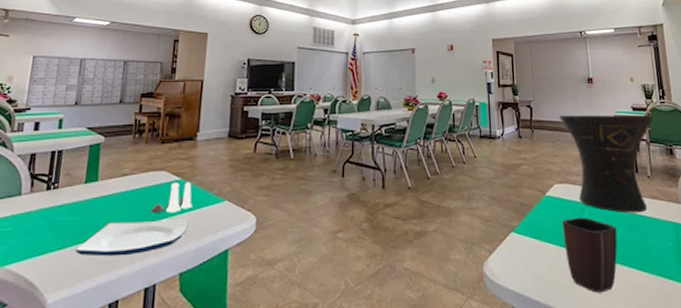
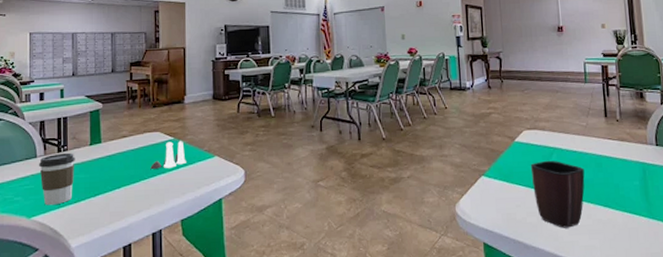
coffee cup: none [21,191,66,252] -> present [39,152,75,206]
plate: present [75,216,189,257] -> none [89,171,184,208]
vase: present [559,115,654,213] -> none [528,61,625,155]

